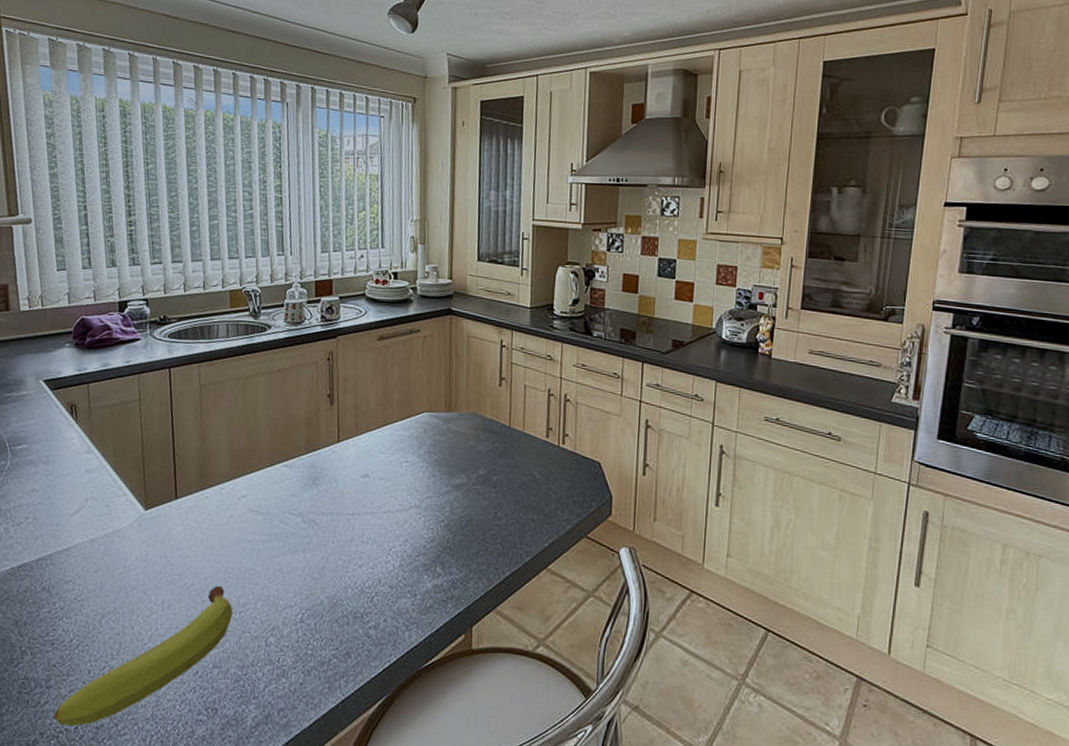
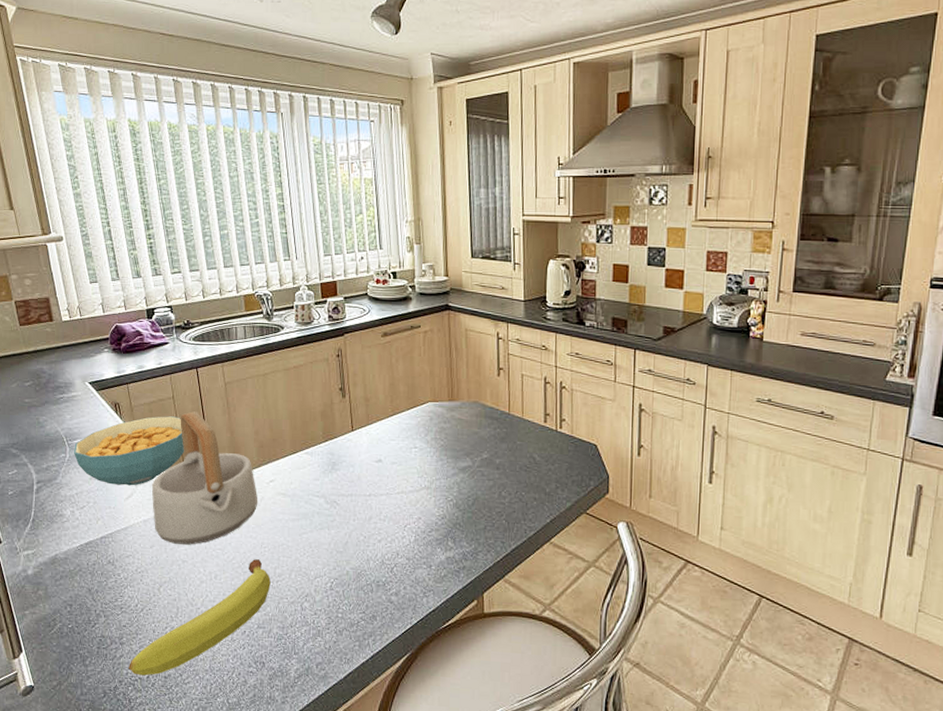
cereal bowl: none [16,420,147,500] -> present [74,416,185,486]
teapot: none [102,416,227,569] -> present [152,411,258,545]

